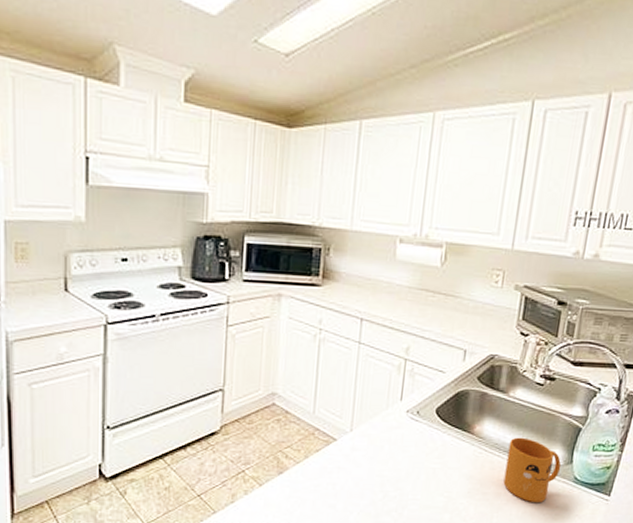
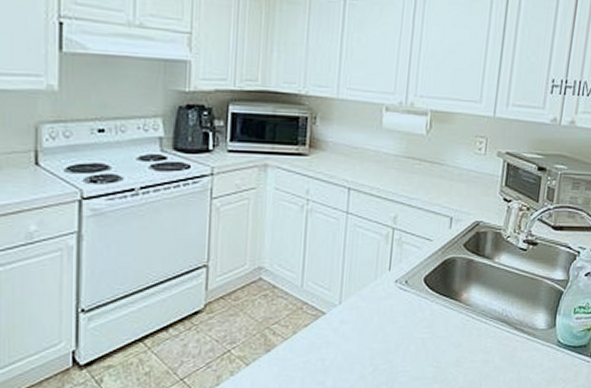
mug: present [503,437,561,502] -> none [490,303,545,368]

